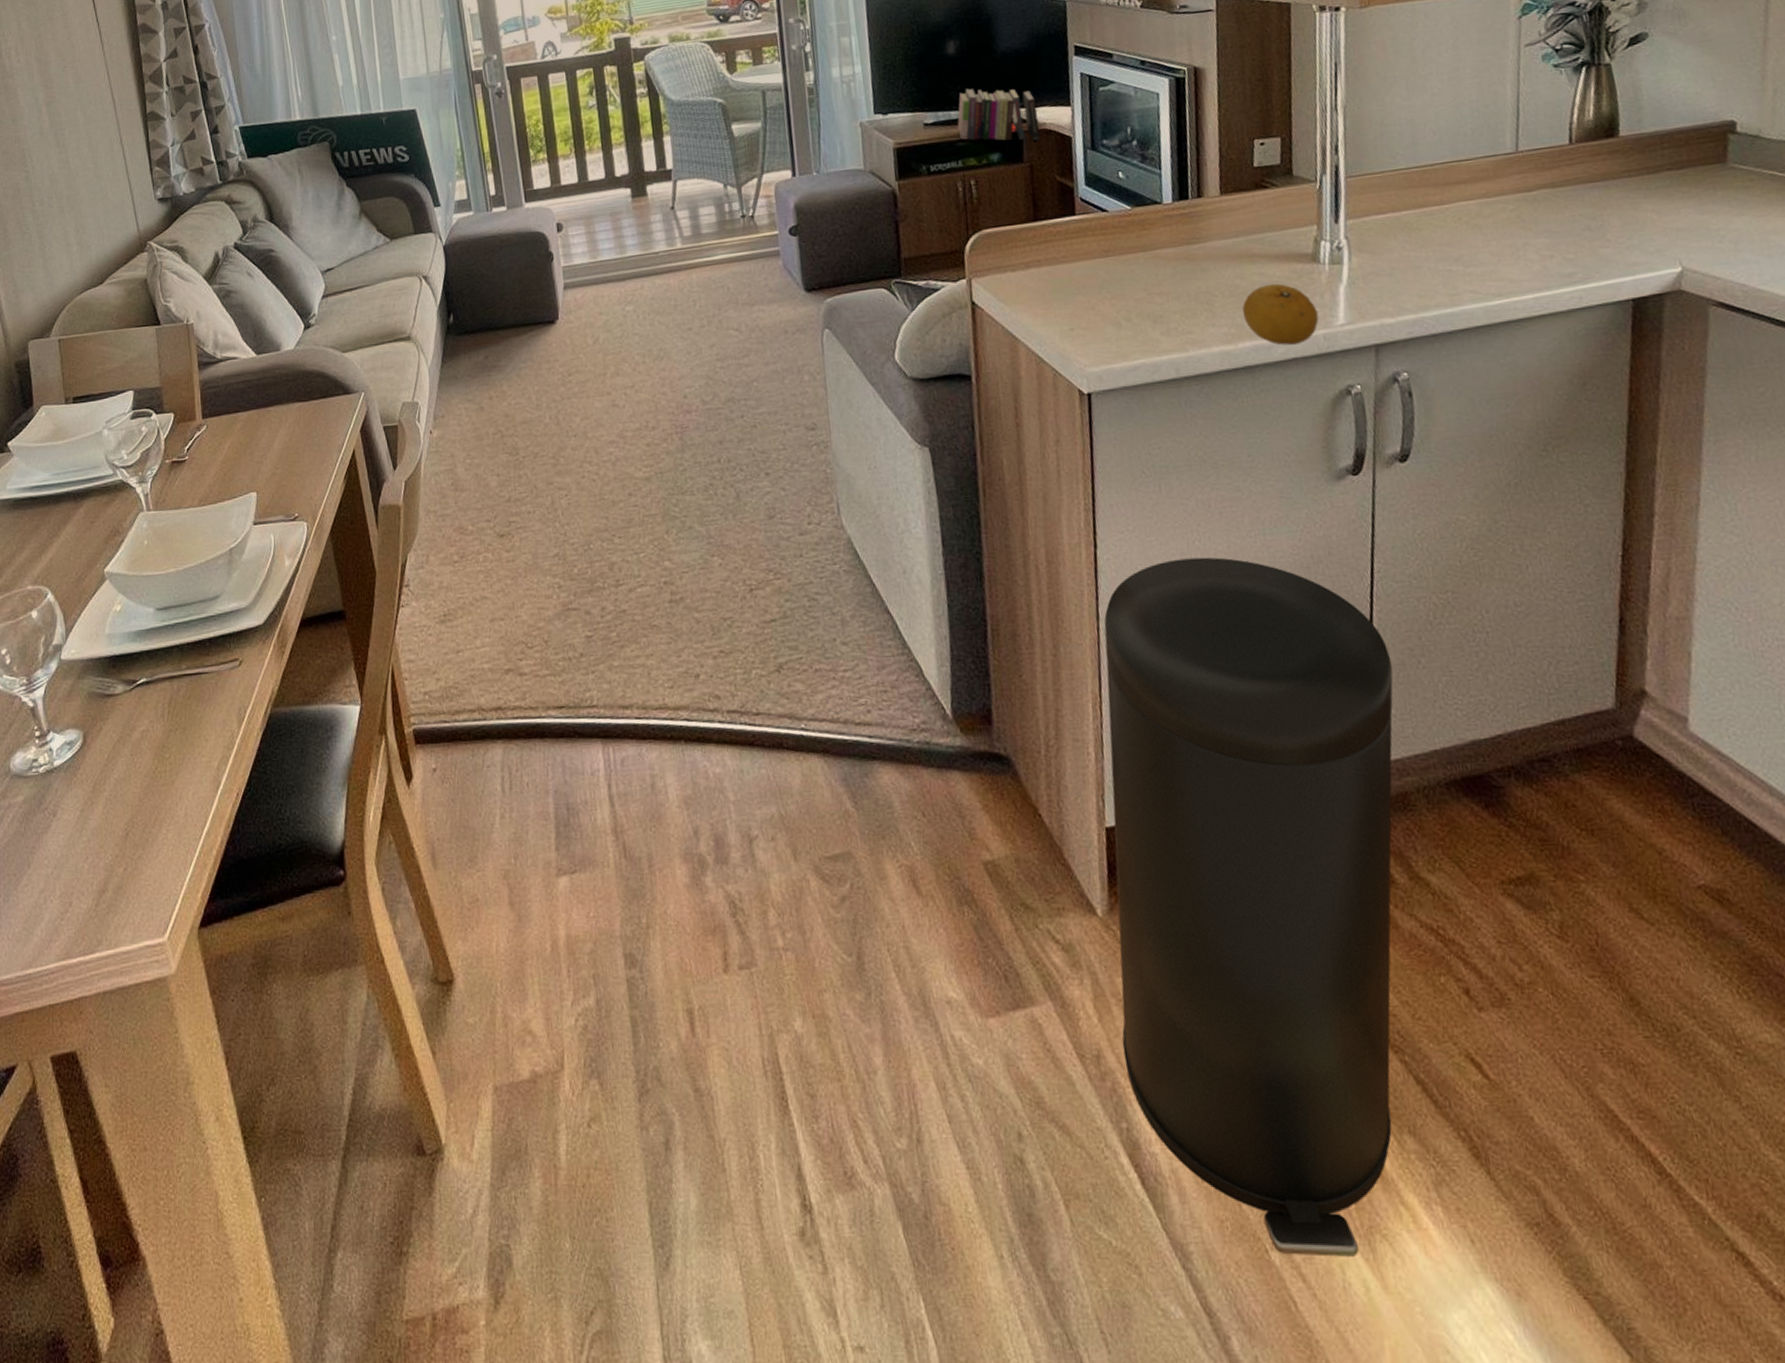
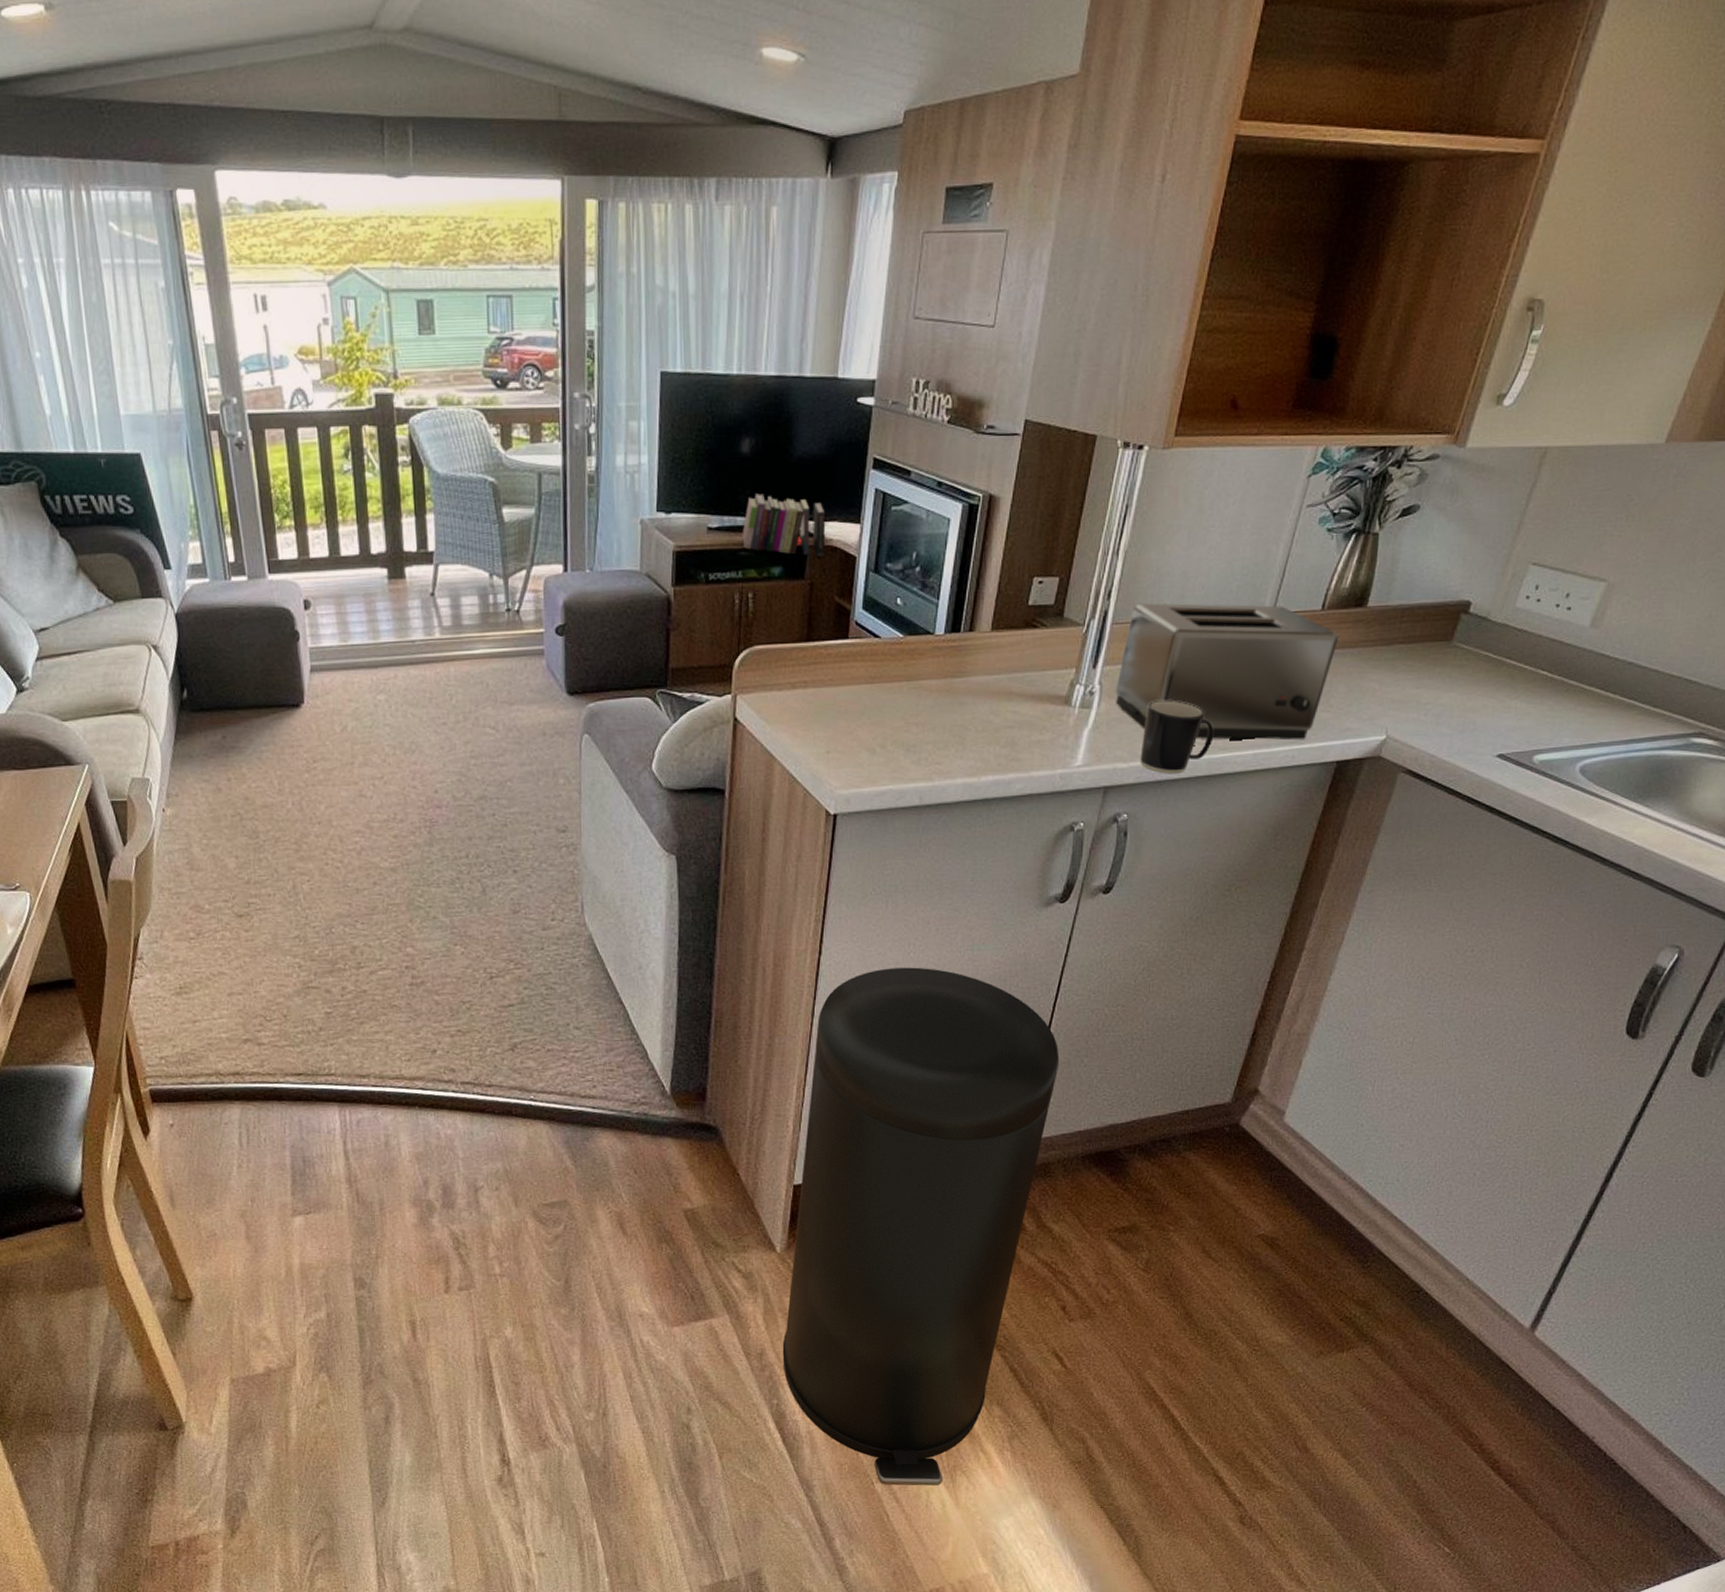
fruit: present [1242,283,1319,346] -> none [990,722,1060,782]
toaster: none [1363,144,1598,286] -> present [1115,603,1338,741]
mug: none [1402,248,1485,327] -> present [1140,699,1214,774]

